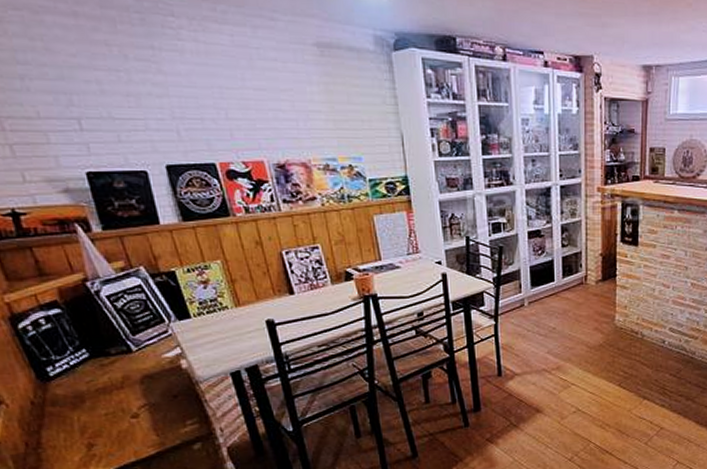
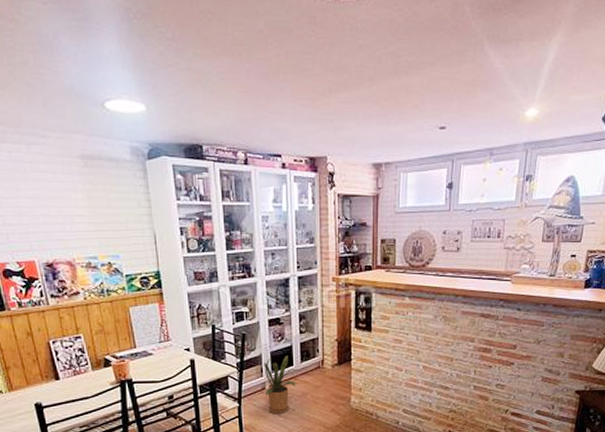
house plant: none [523,270,561,332] -> present [264,356,300,414]

